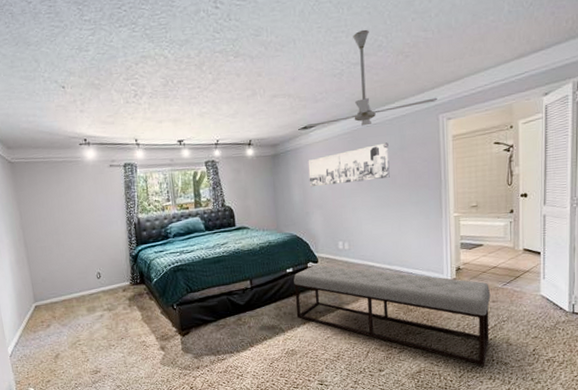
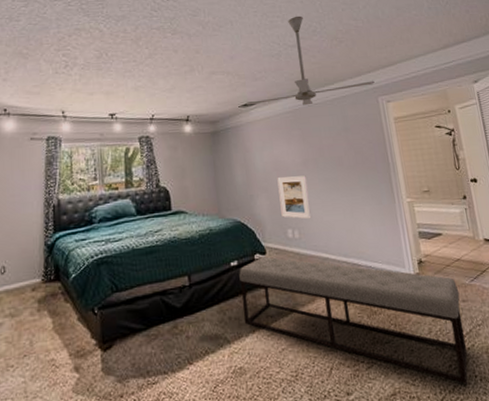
wall art: present [308,142,390,187] -> none [250,122,336,168]
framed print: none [332,194,361,233] -> present [277,176,312,220]

